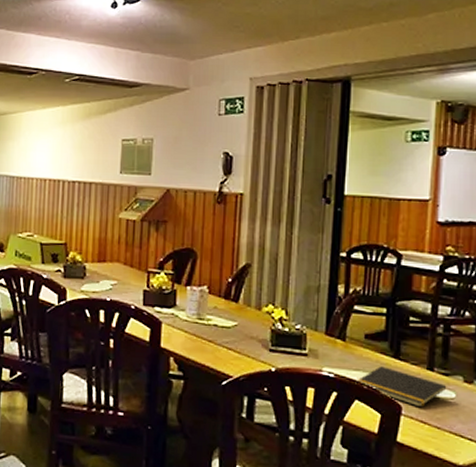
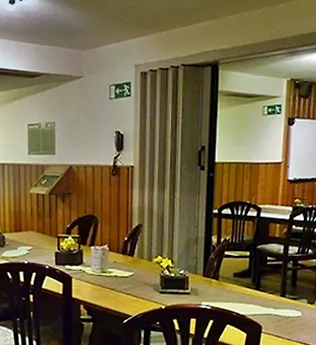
notepad: present [355,366,447,408] -> none [227,297,295,326]

